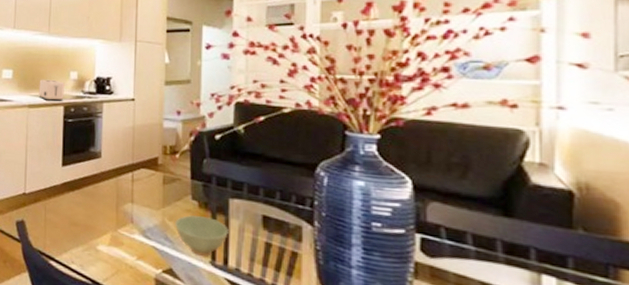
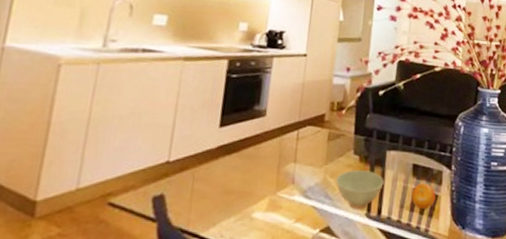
toaster: present [39,79,65,101] -> none [198,28,232,54]
fruit: none [263,237,294,267] -> present [411,183,436,210]

